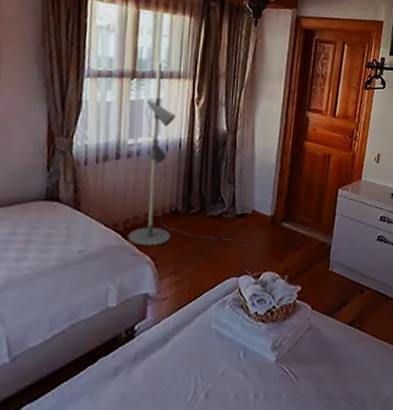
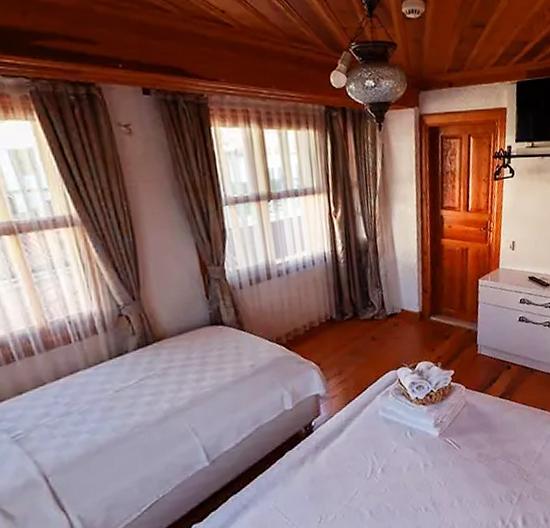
floor lamp: present [128,62,250,246] -> none [286,180,403,354]

